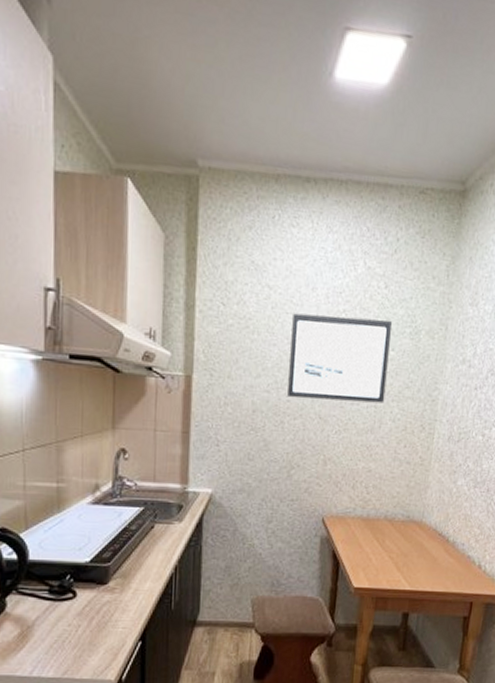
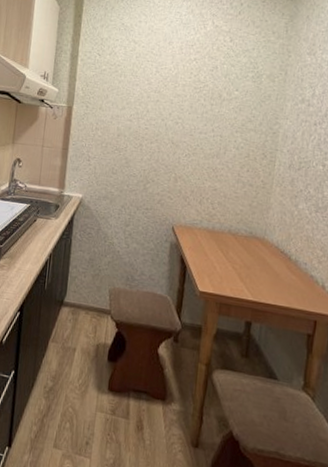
wall art: present [287,313,393,404] -> none [146,61,237,134]

